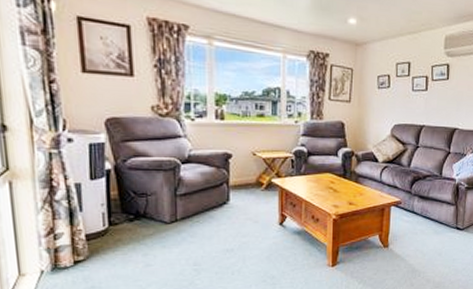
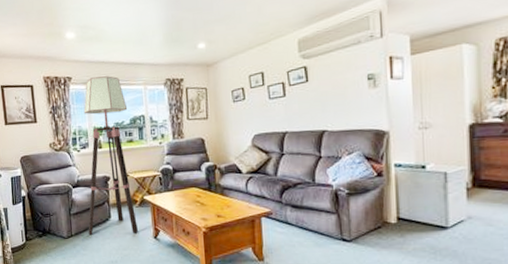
floor lamp: none [199,31,261,220] -> present [83,76,138,235]

